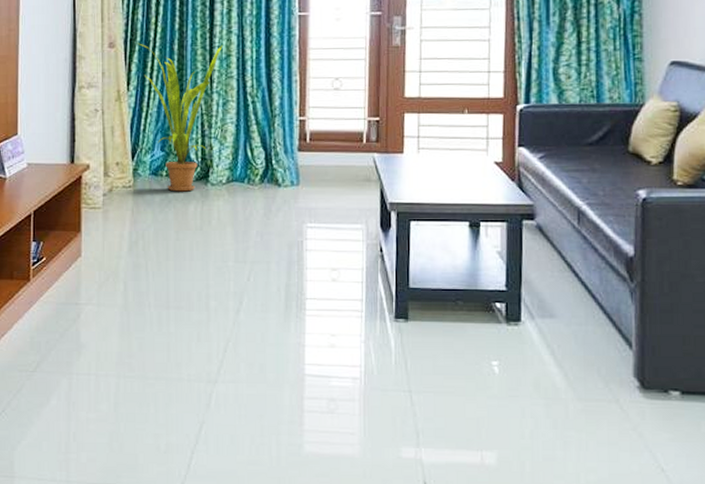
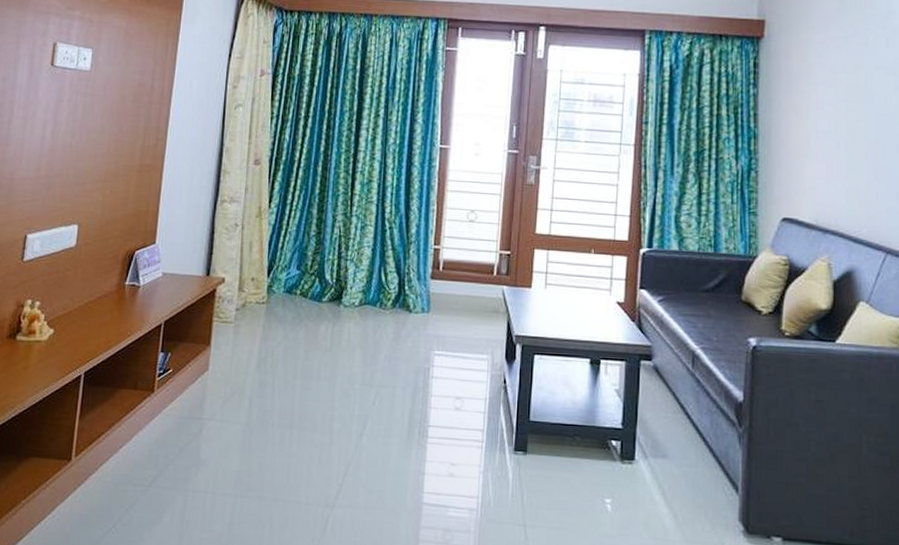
house plant: present [137,43,223,192] -> none [282,162,365,312]

